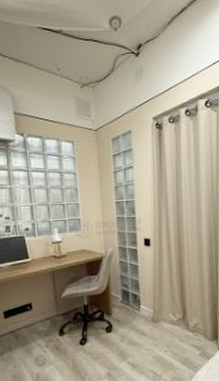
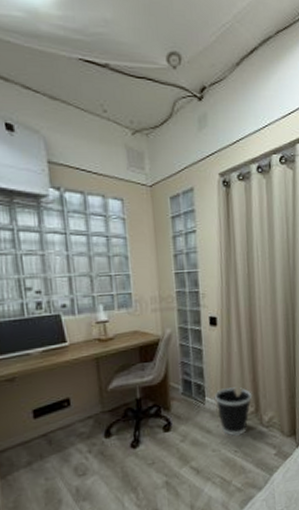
wastebasket: none [148,297,179,338] -> present [215,387,251,436]

